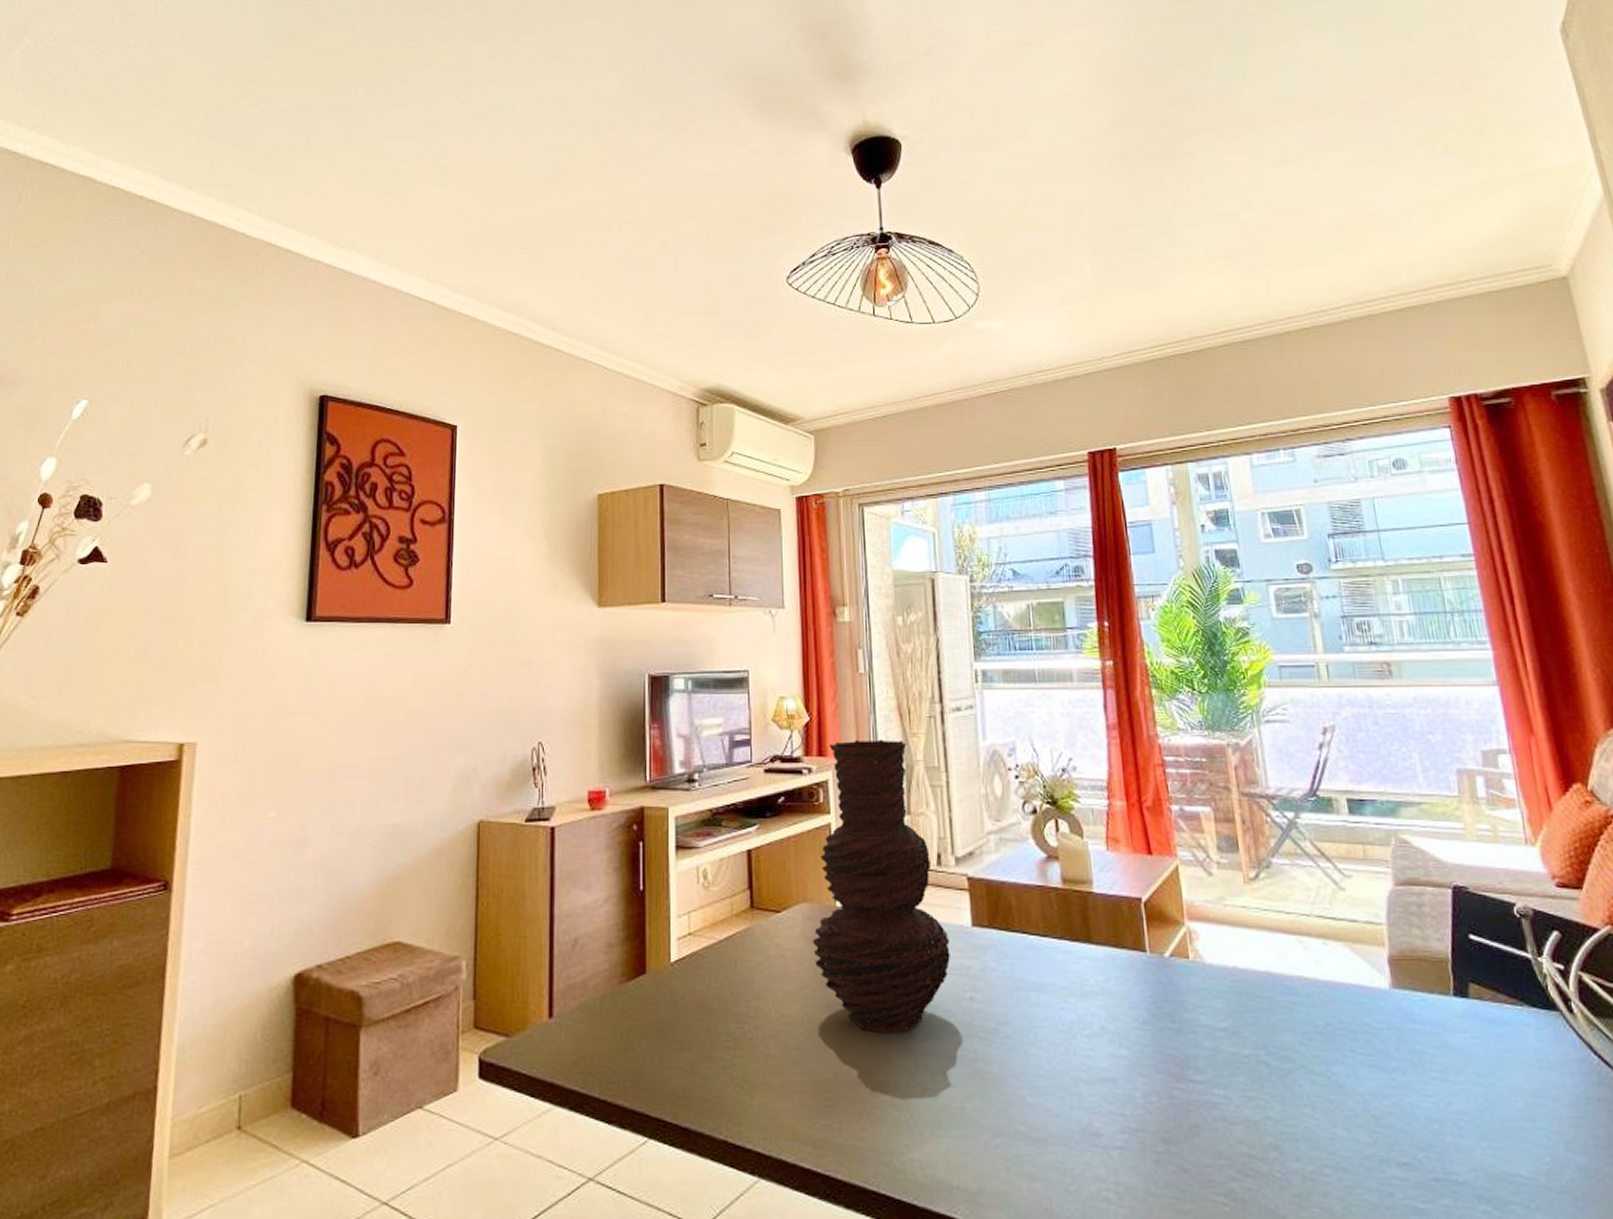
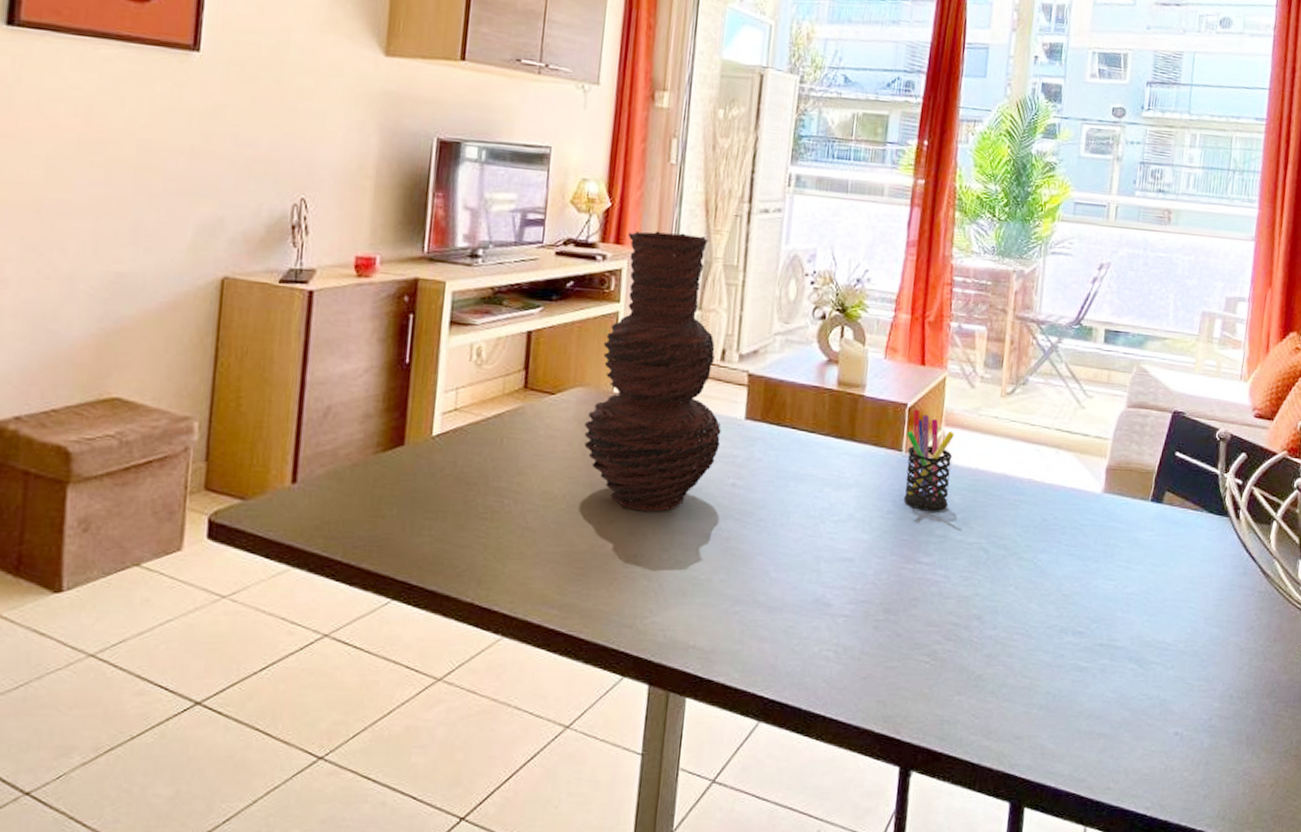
pen holder: none [1147,903,1211,1019] -> present [903,408,955,511]

